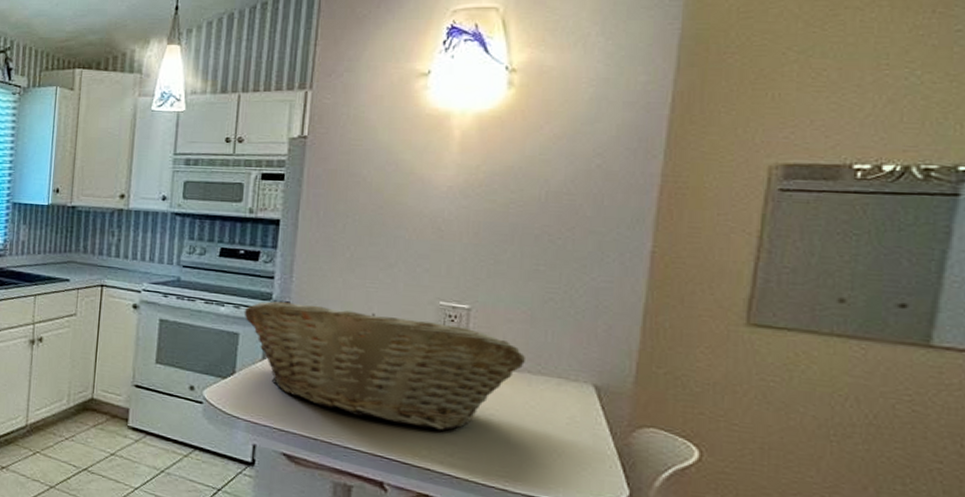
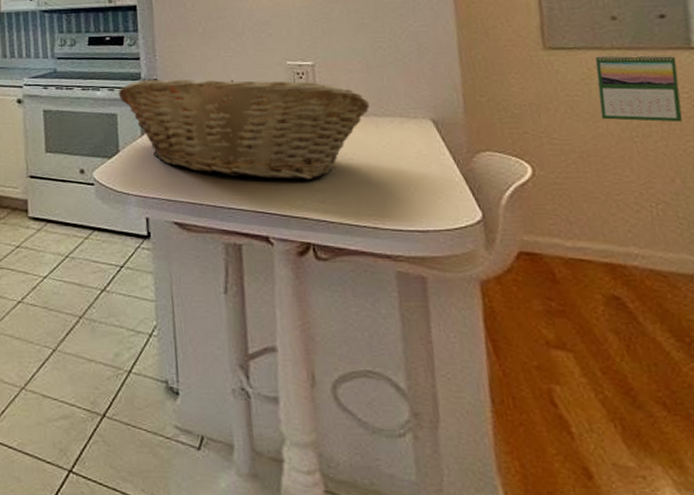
calendar: none [796,339,907,427] -> present [594,54,683,123]

